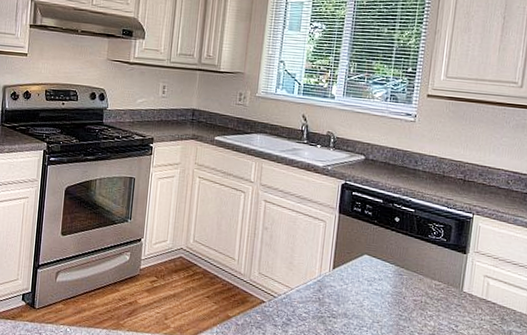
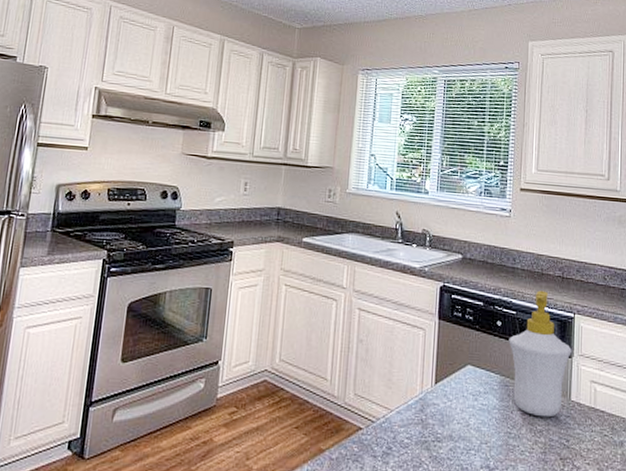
soap bottle: none [405,191,468,305] -> present [509,290,572,418]

